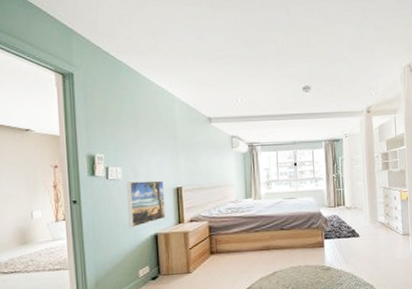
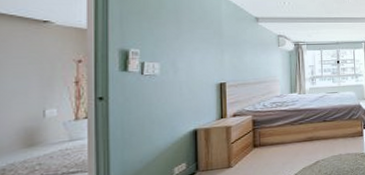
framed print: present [126,180,166,228] -> none [164,76,207,125]

